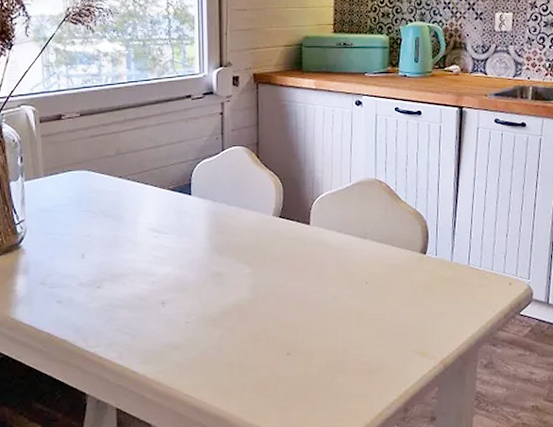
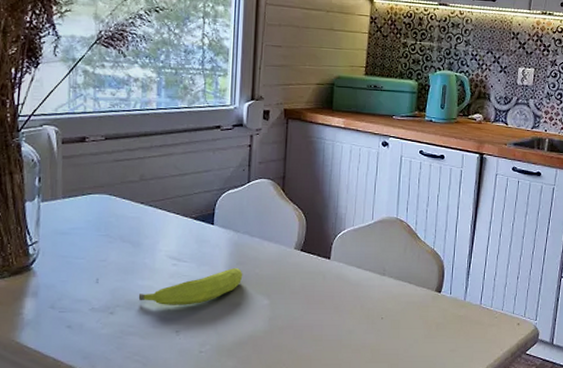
fruit: none [123,238,224,278] -> present [138,268,243,305]

